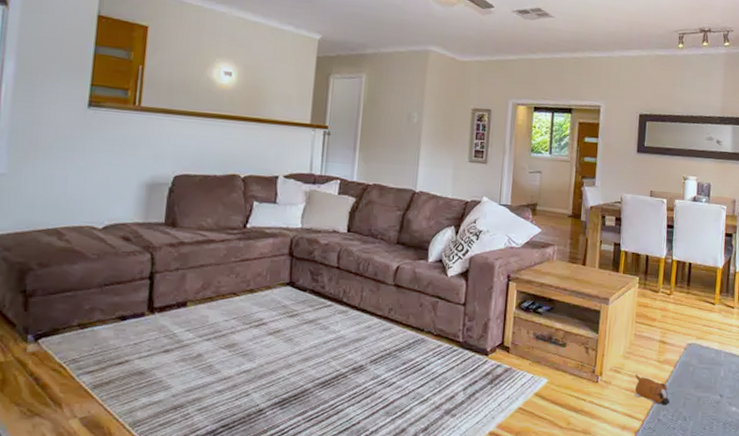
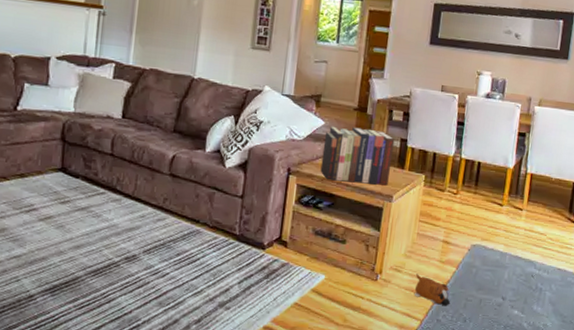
books: none [538,233,609,289] -> present [320,126,395,186]

